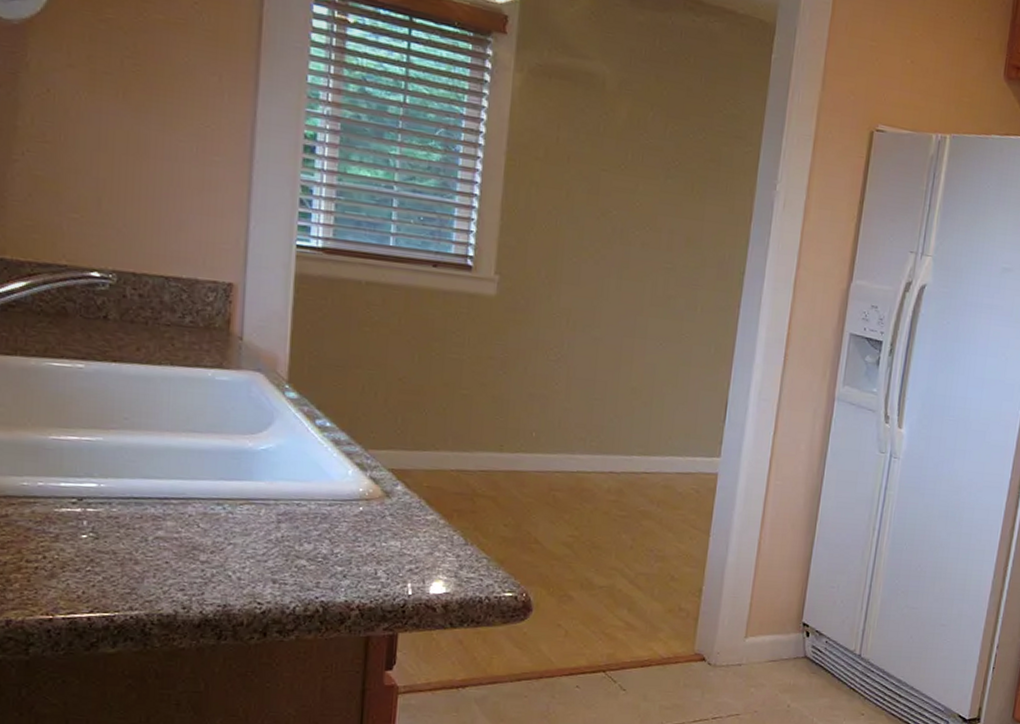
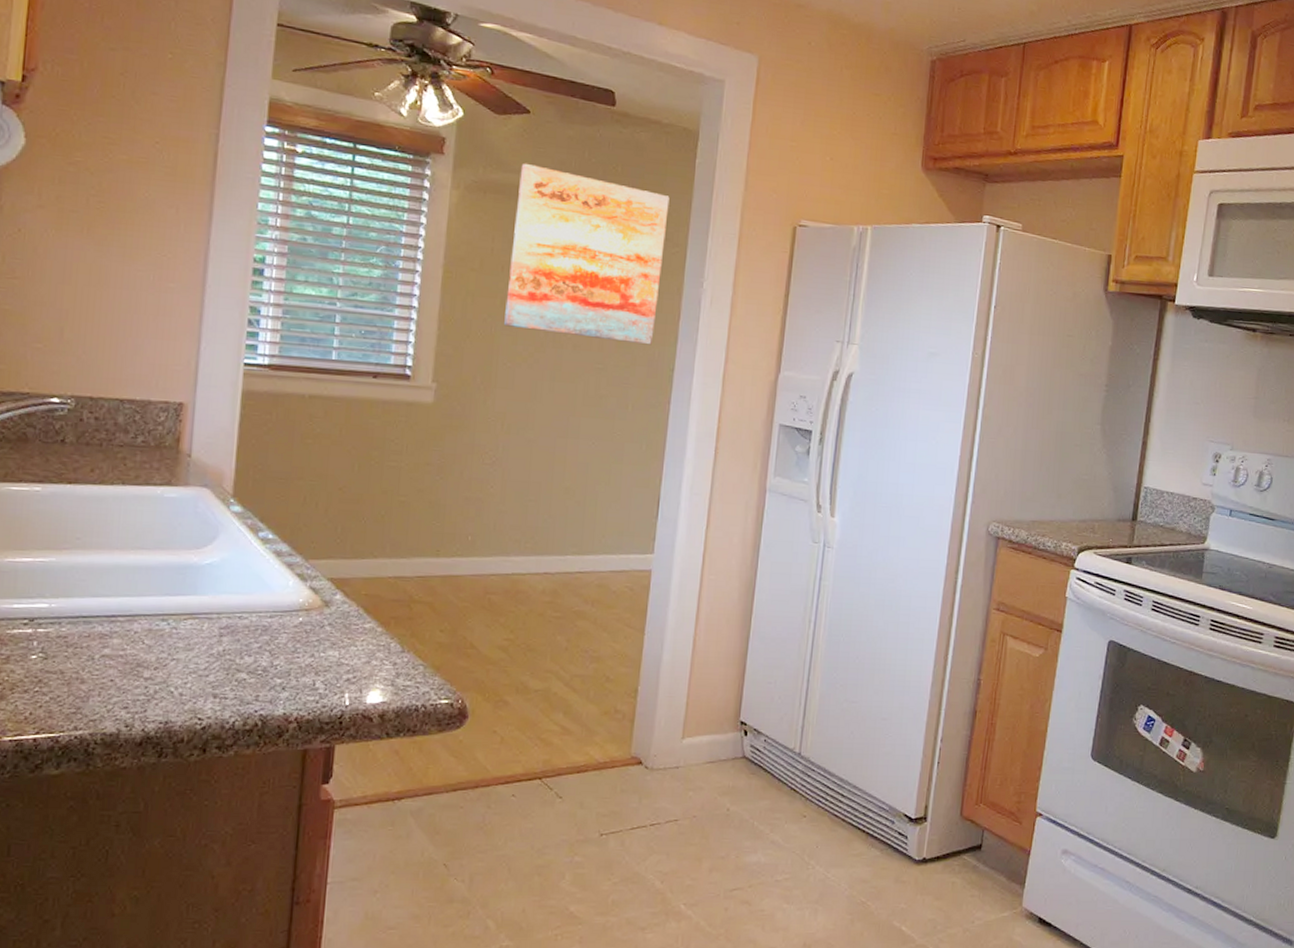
wall art: none [570,48,744,247] -> present [504,163,670,345]

